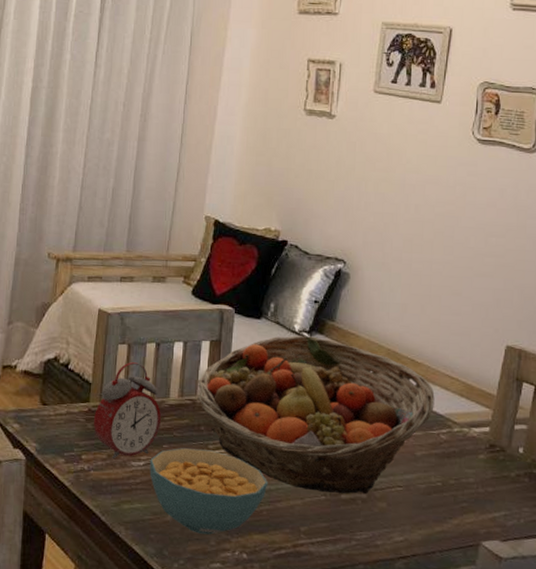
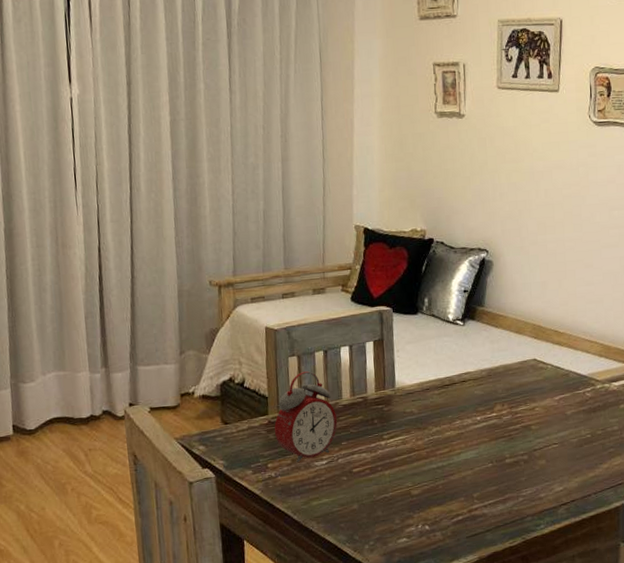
cereal bowl: present [149,448,269,535] -> none [332,440,441,516]
fruit basket: present [197,335,435,495] -> none [367,323,578,461]

